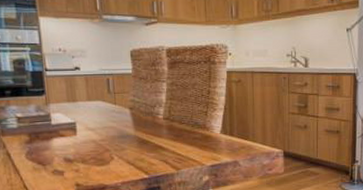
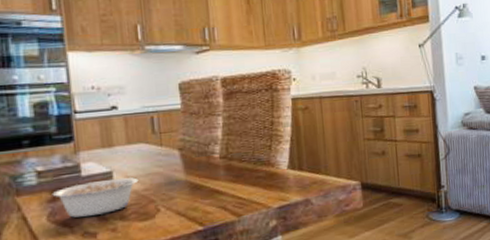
legume: none [29,128,97,158] -> present [52,177,139,218]

